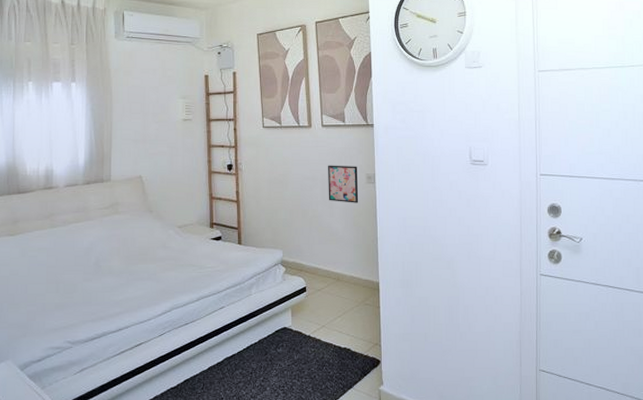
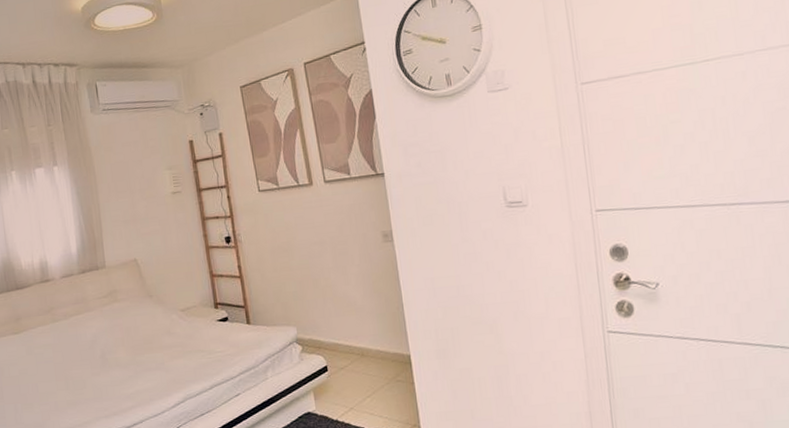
wall art: present [328,165,359,203] -> none [336,223,377,267]

